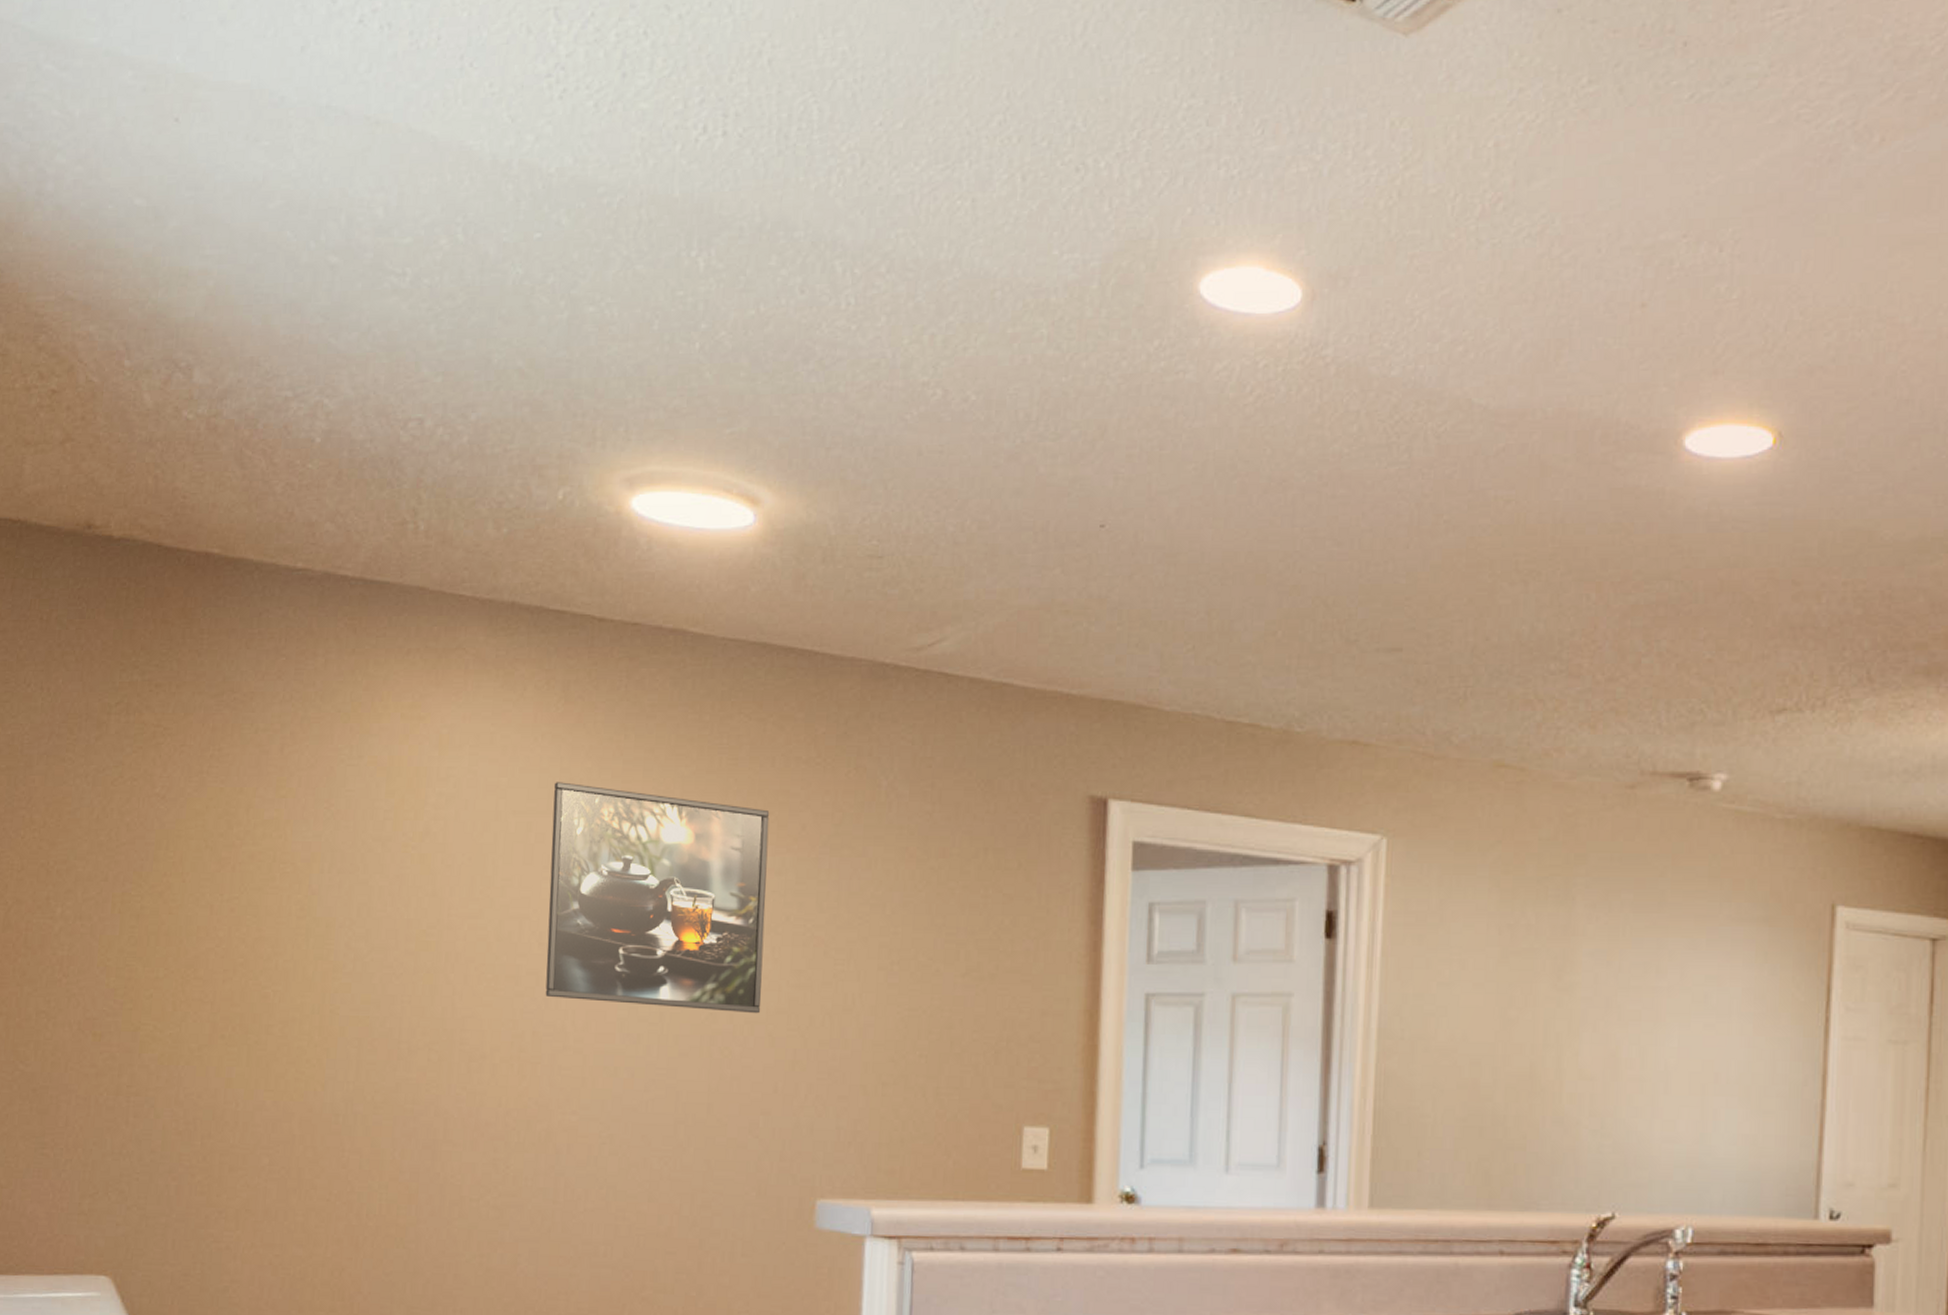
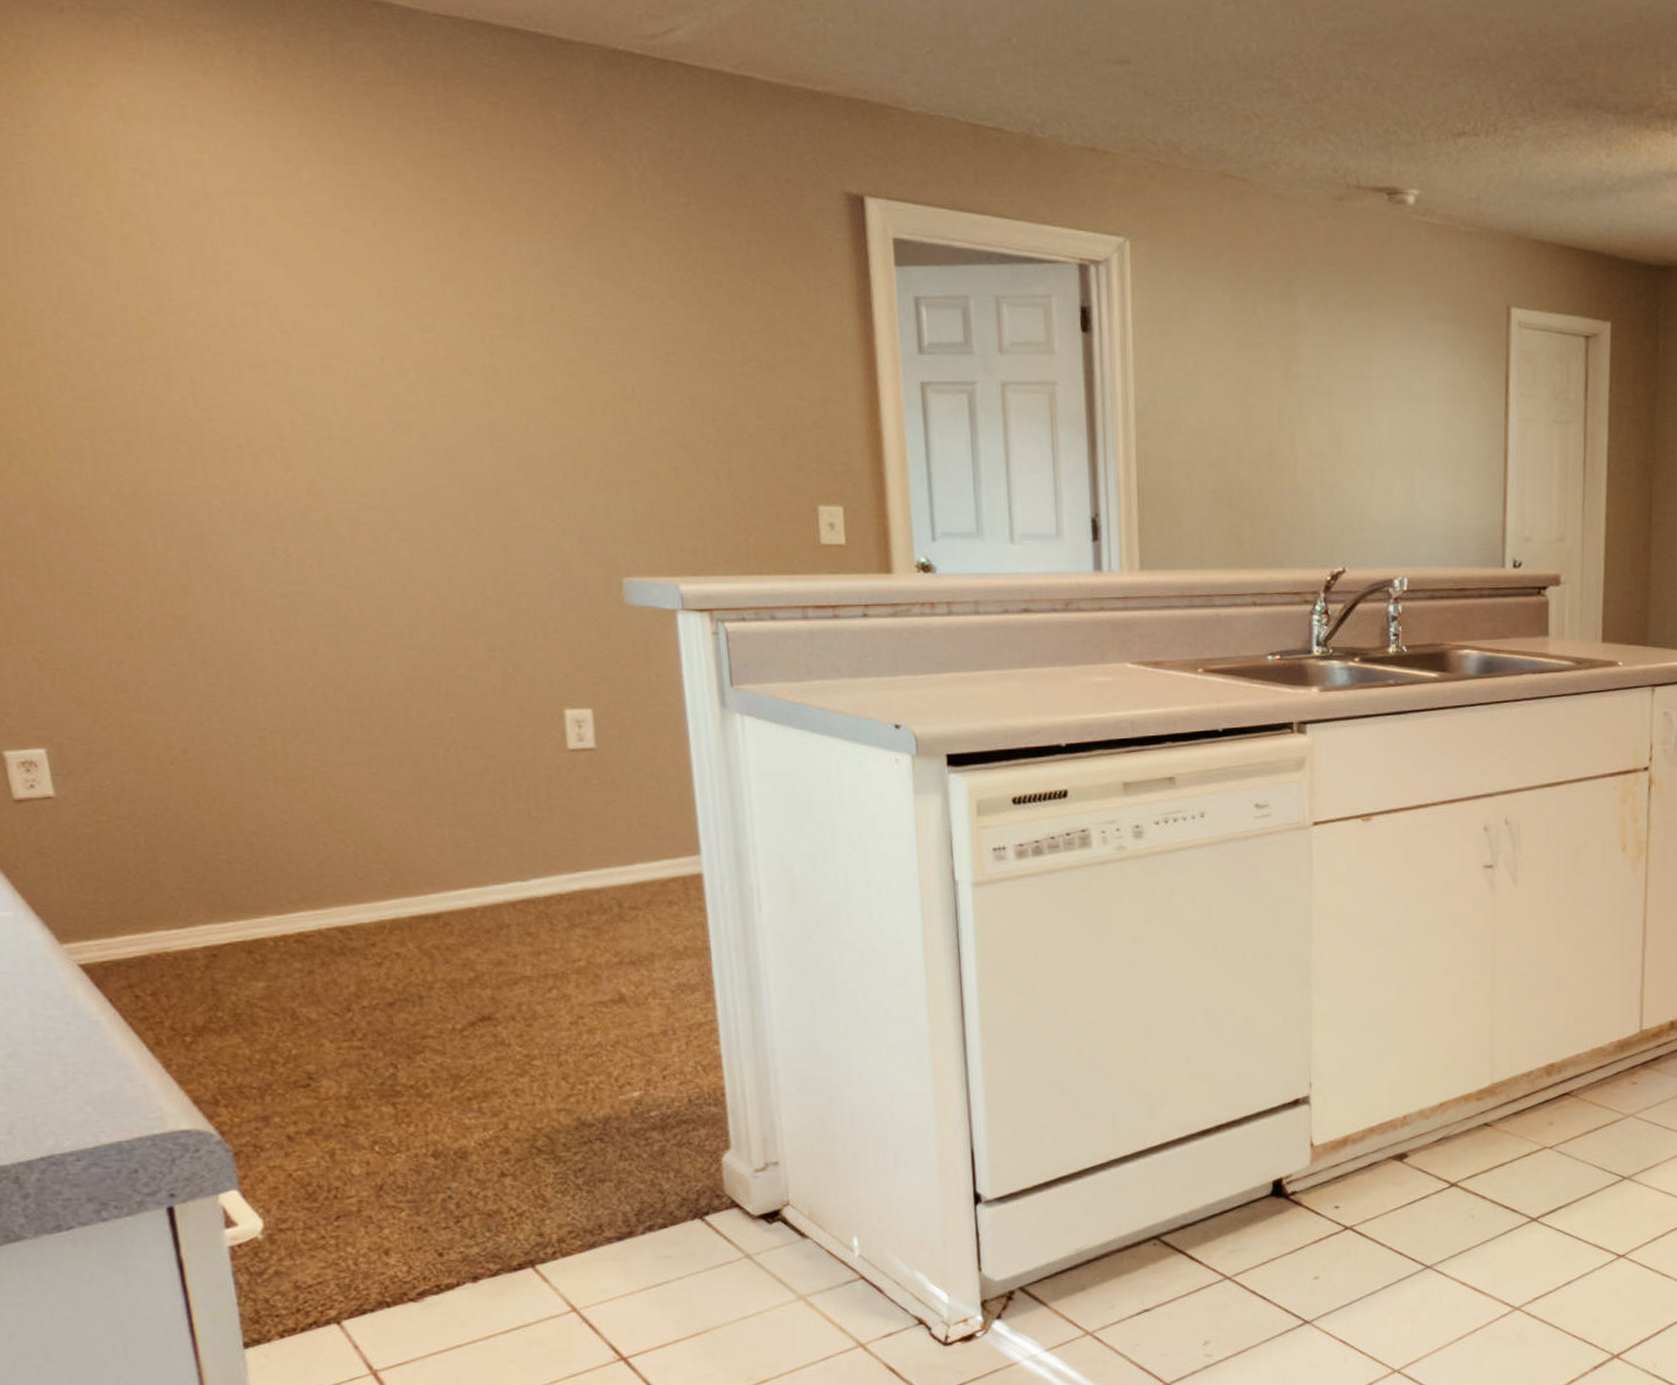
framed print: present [545,782,770,1014] -> none [267,161,538,402]

